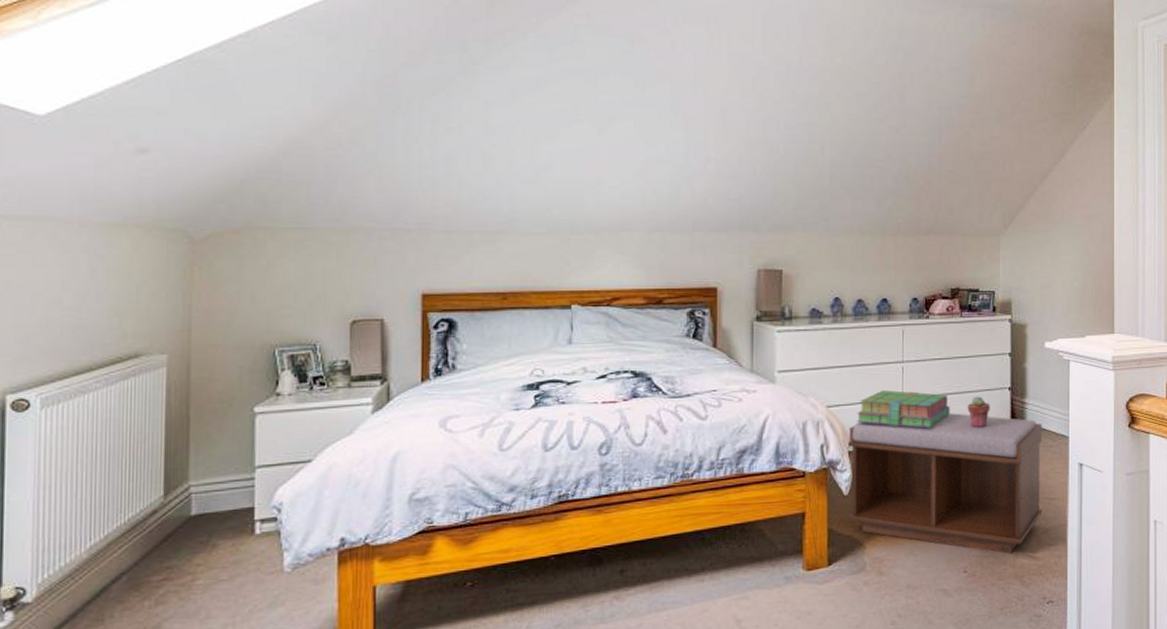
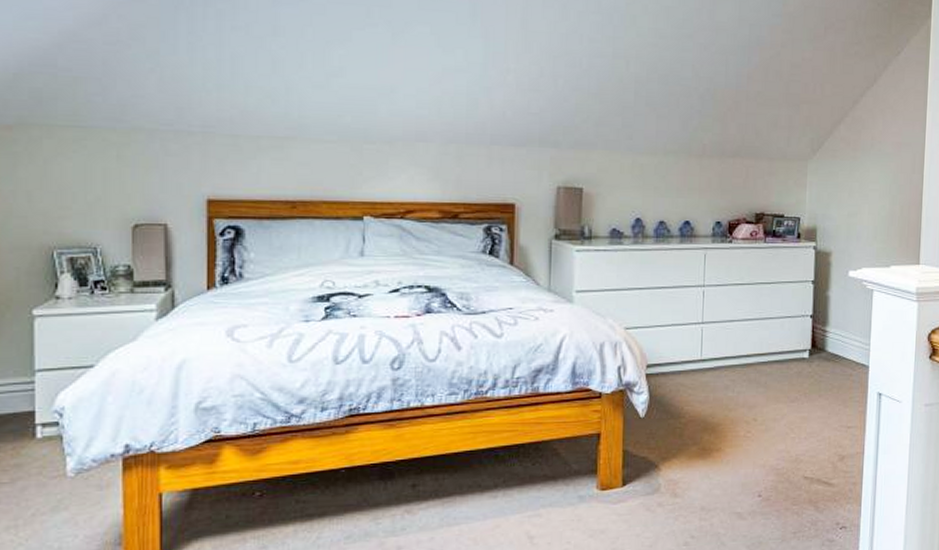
bench: present [848,413,1043,554] -> none [644,339,843,479]
stack of books: present [857,389,950,429] -> none [655,313,750,354]
potted succulent: present [967,396,991,428] -> none [767,323,791,355]

